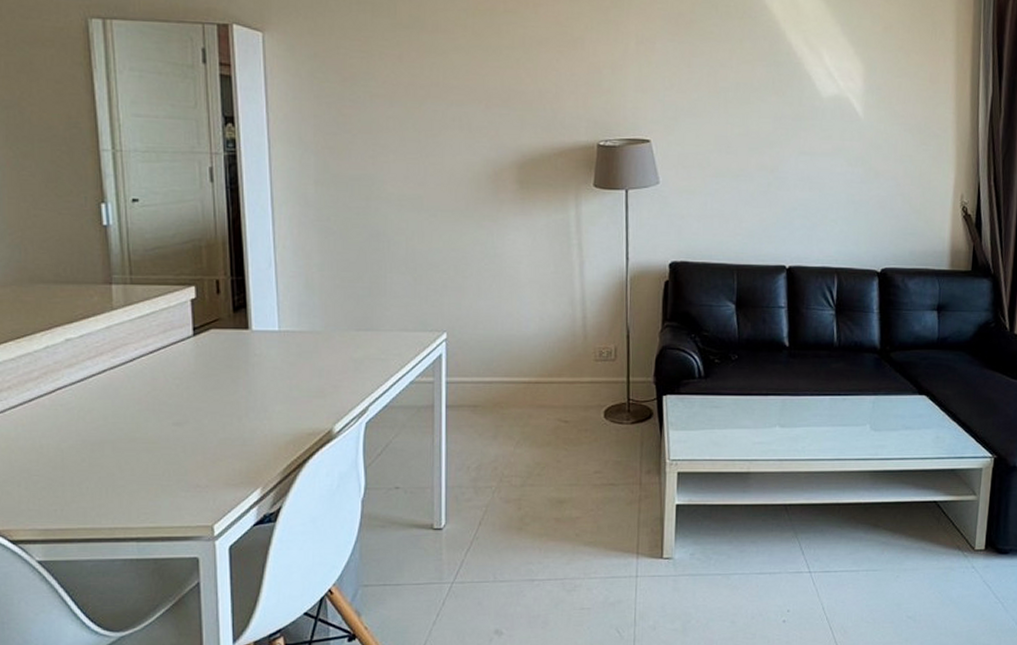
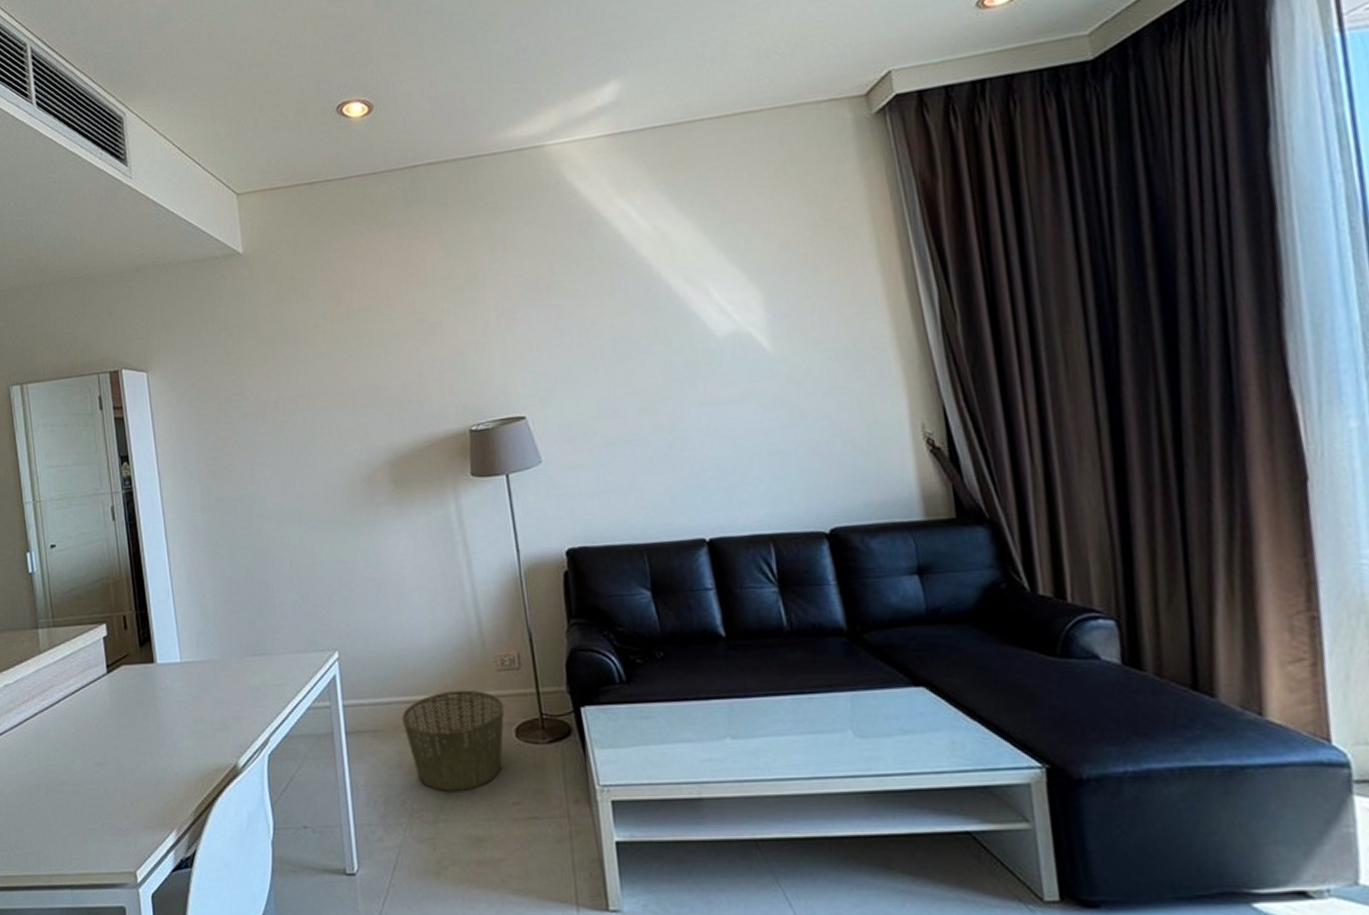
basket: none [502,375,597,462] -> present [402,690,505,792]

